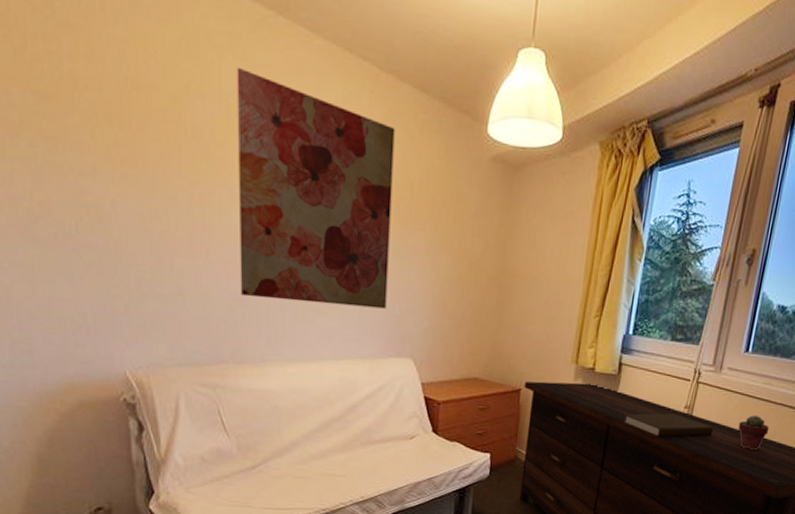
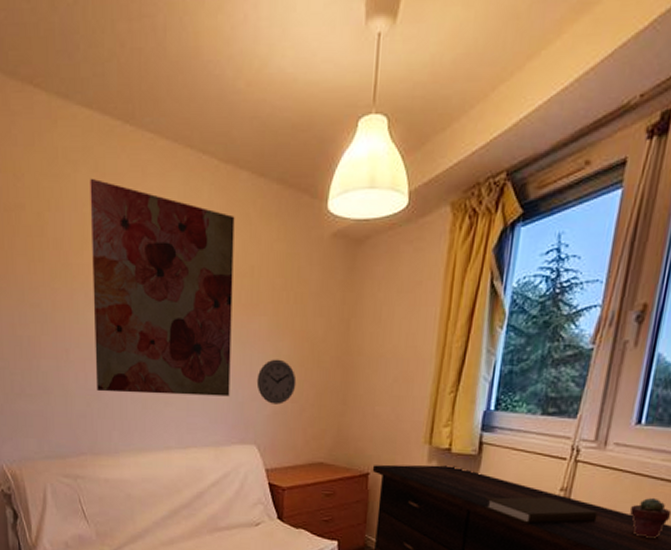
wall clock: none [414,274,454,320] -> present [256,359,297,405]

